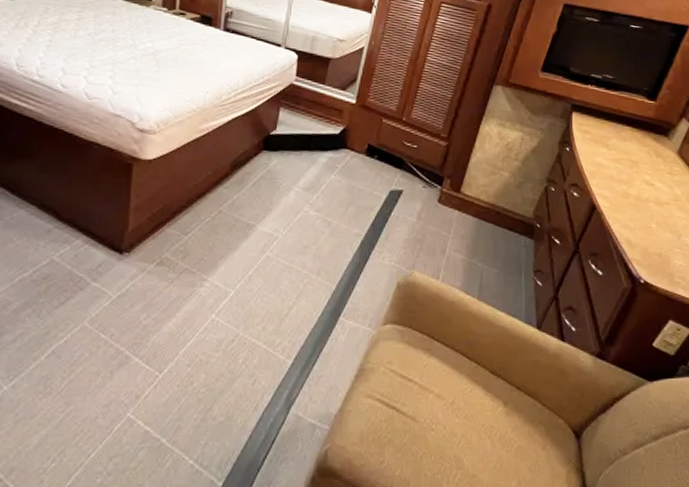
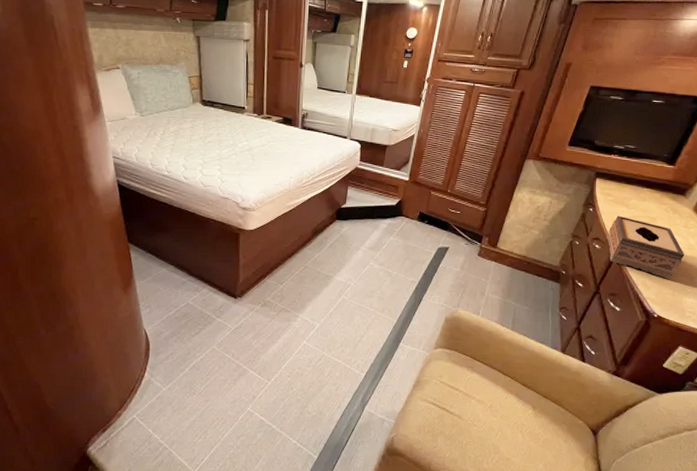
tissue box: none [586,157,670,236] -> present [607,215,685,279]

